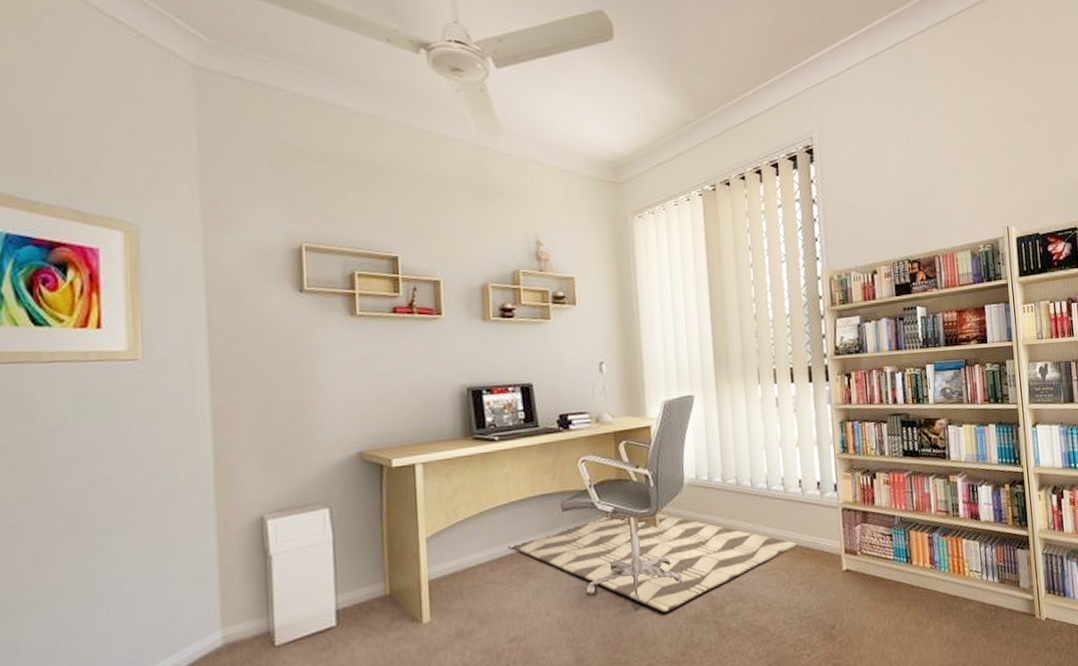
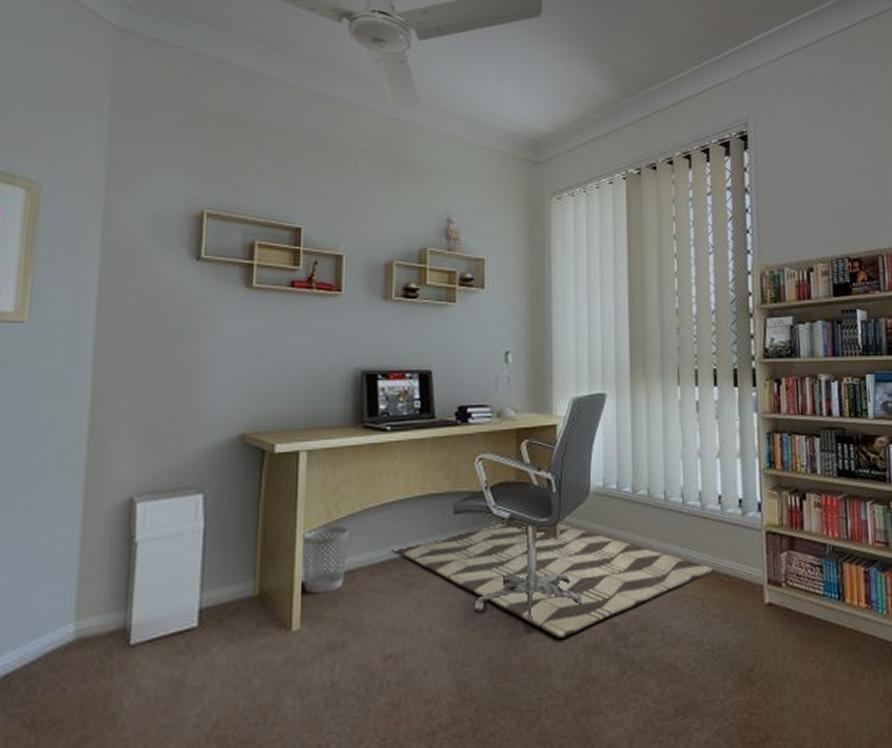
wastebasket: none [424,528,468,590] -> present [301,525,349,594]

